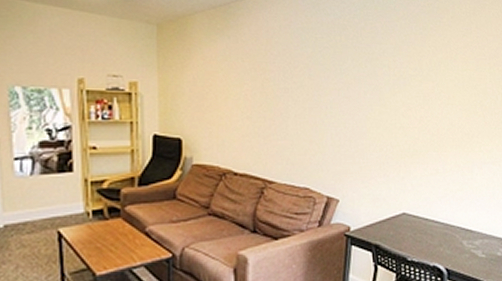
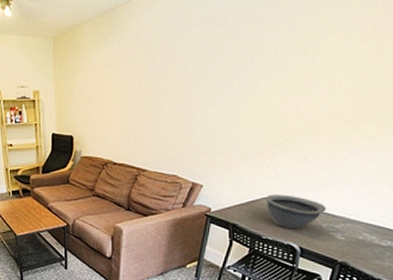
bowl: none [404,209,464,248] -> present [265,195,327,229]

